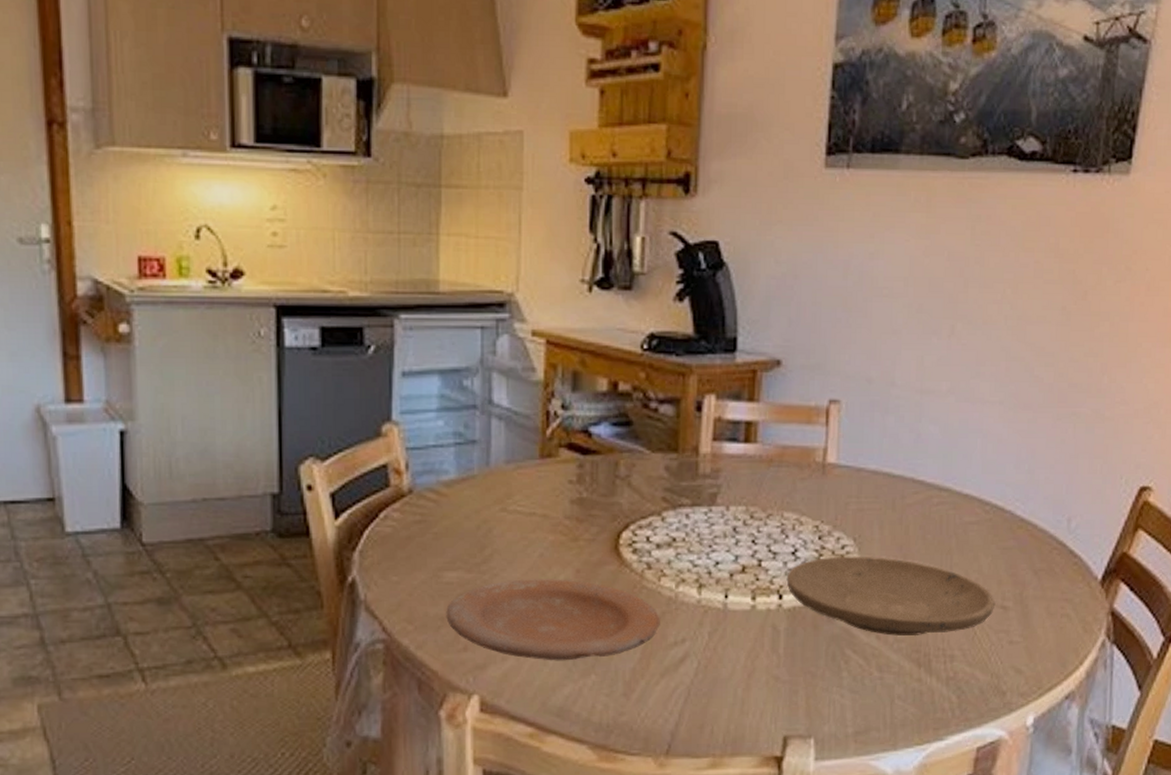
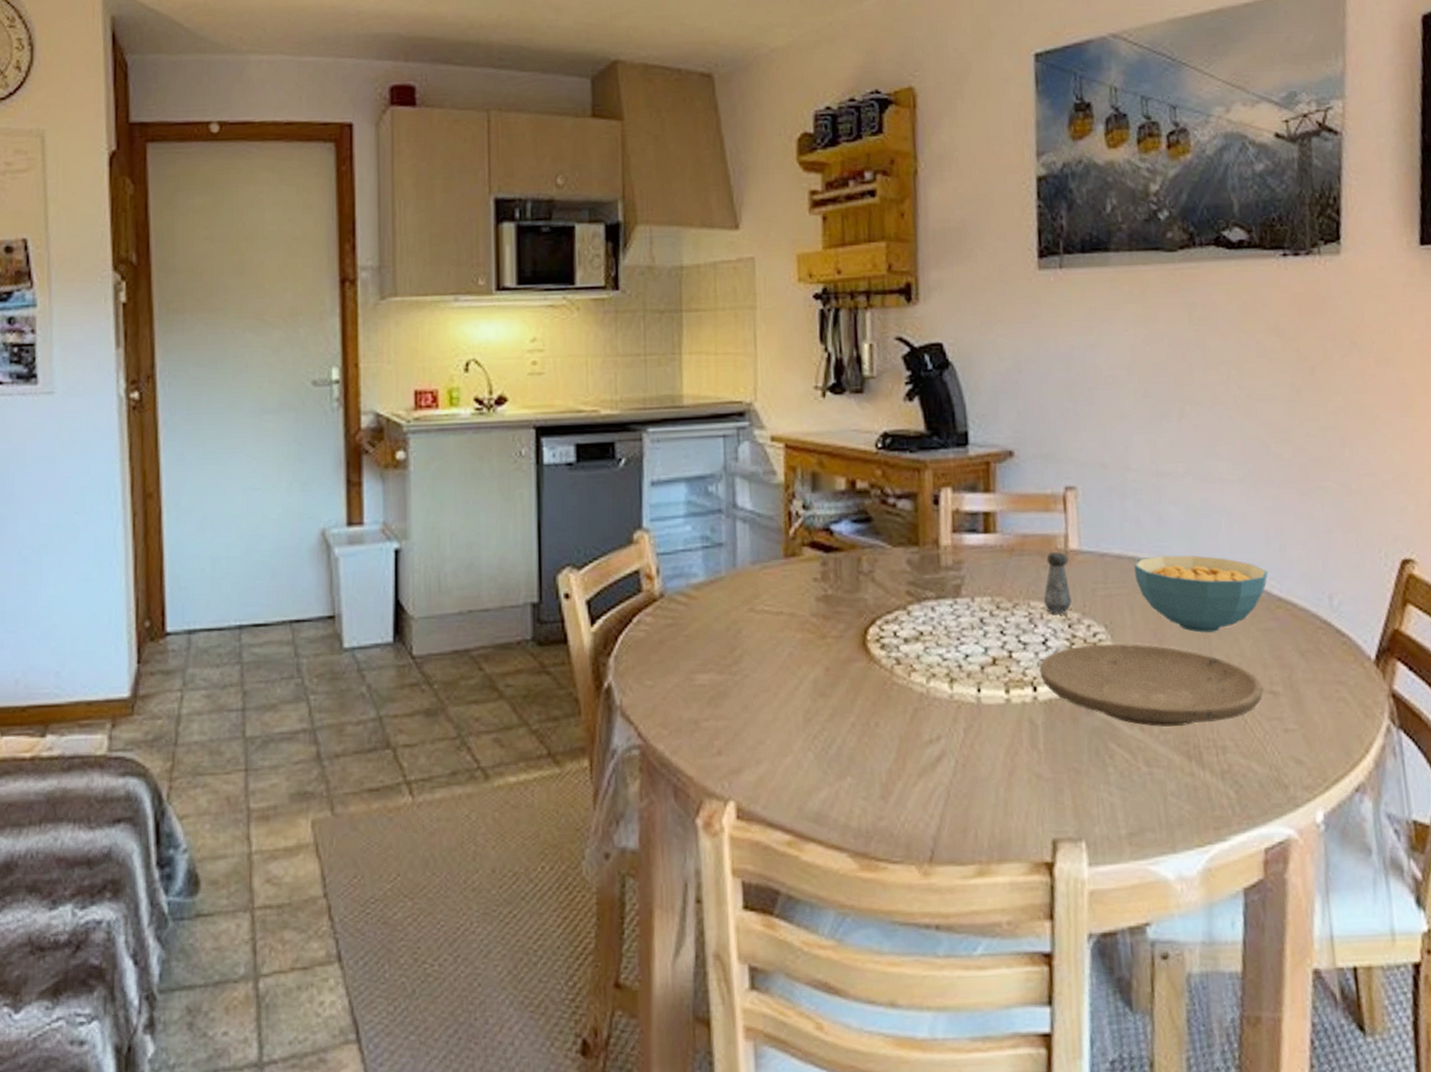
plate: present [446,579,660,661] -> none [699,678,914,764]
salt shaker: none [797,465,825,526] -> present [1043,552,1072,614]
cereal bowl: none [887,473,1015,549] -> present [1133,555,1268,633]

